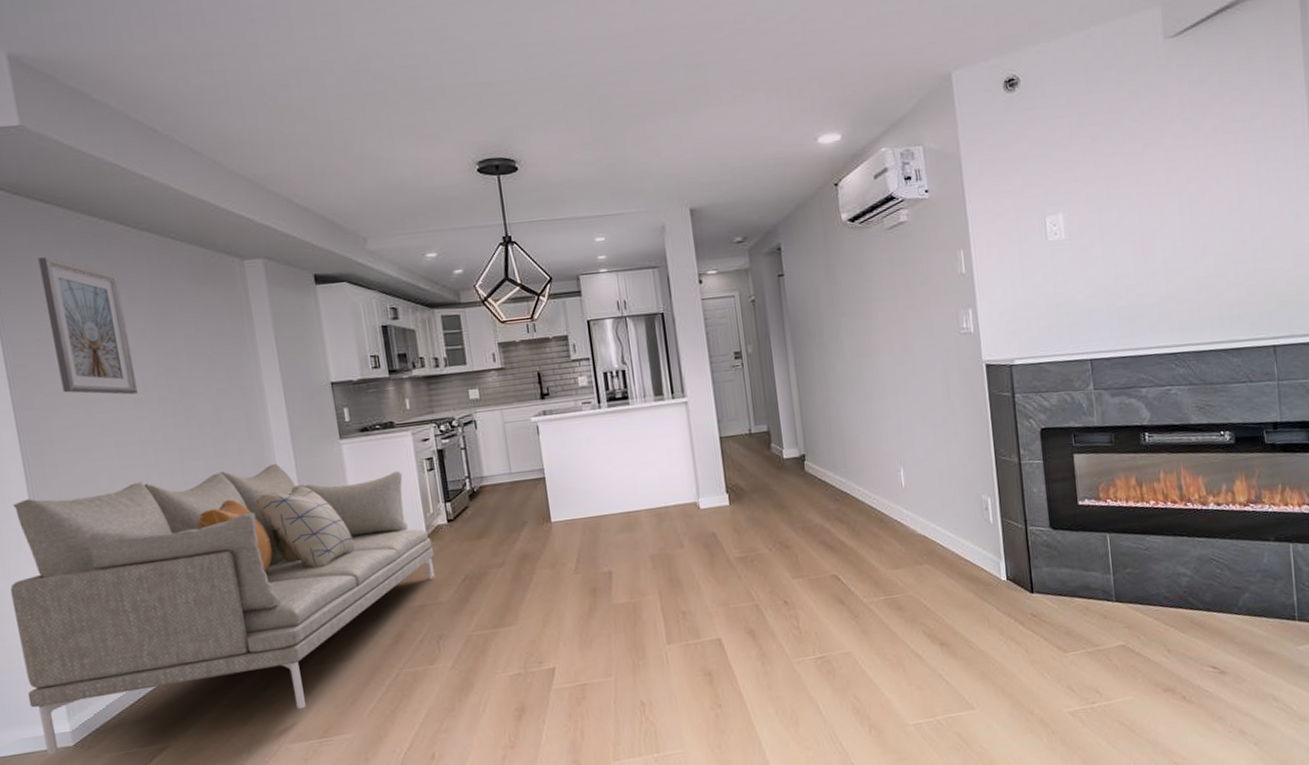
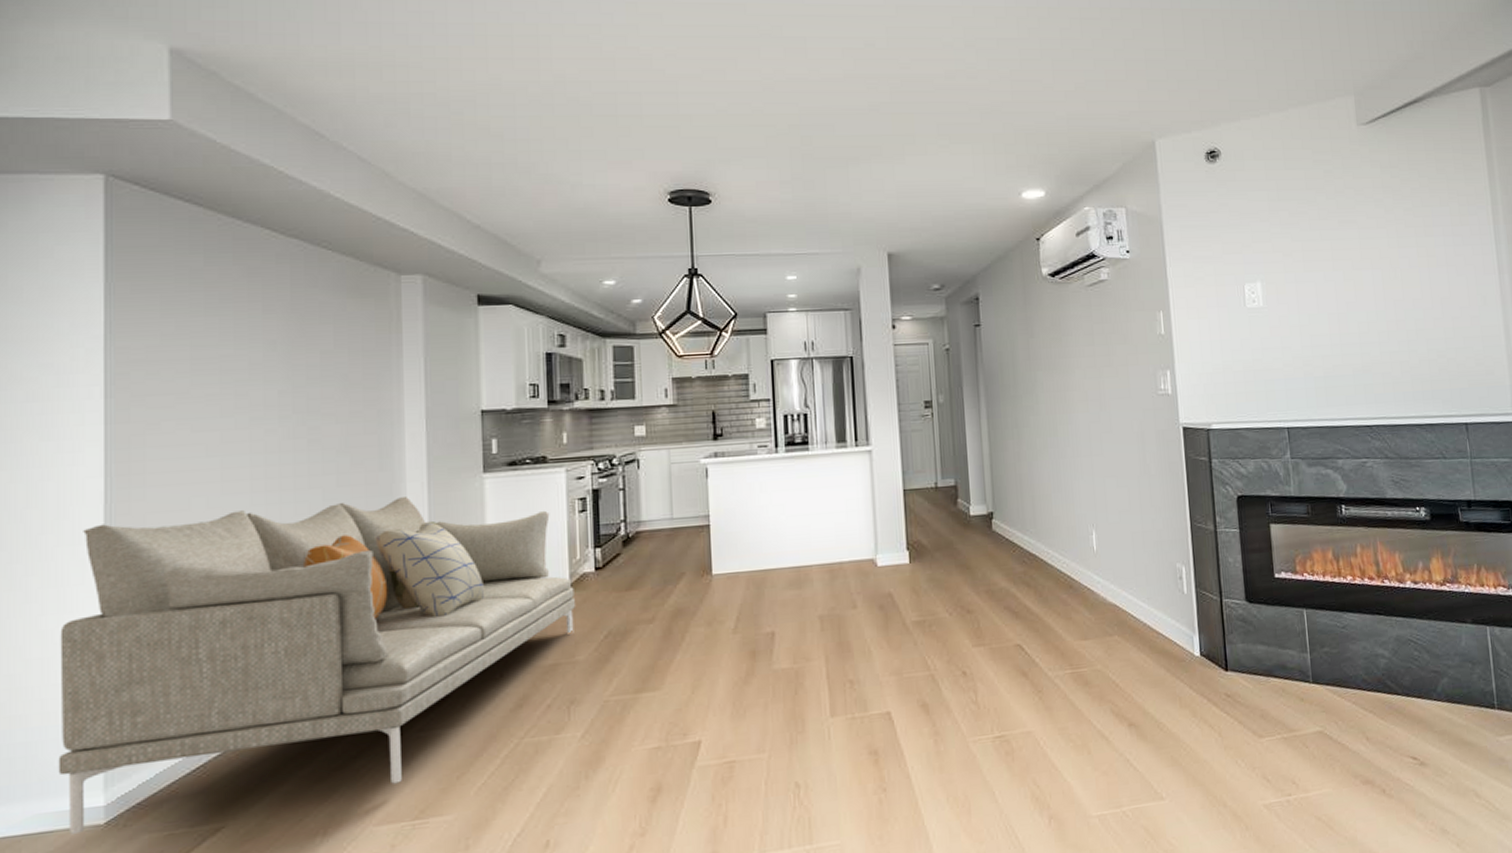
picture frame: present [38,257,138,395] -> none [165,258,256,412]

